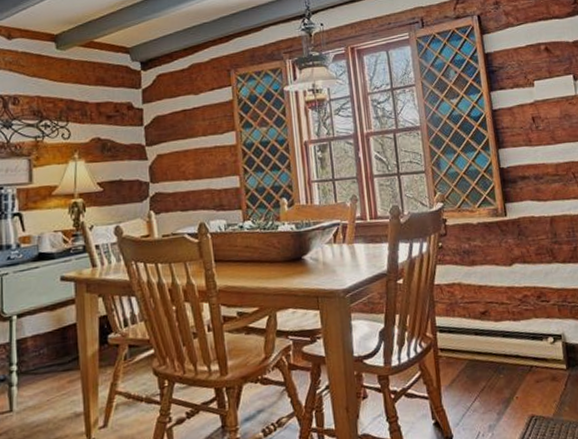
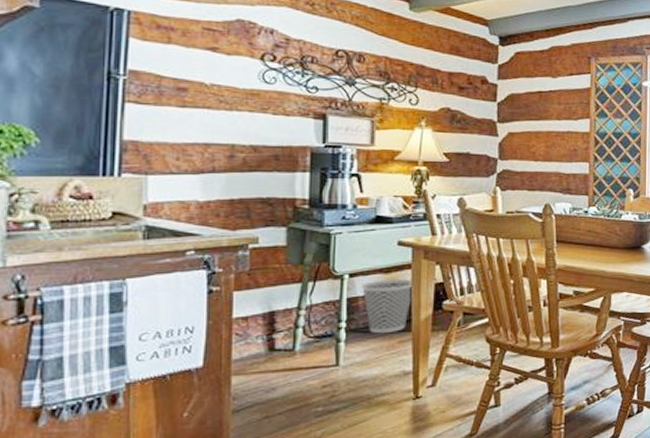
wastebasket: none [28,314,79,375] -> present [361,279,413,334]

